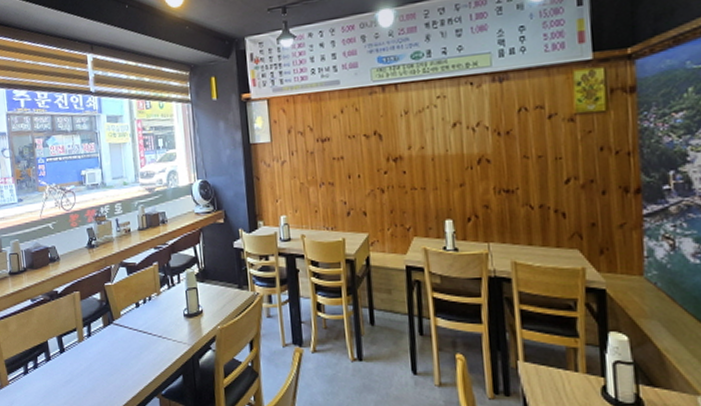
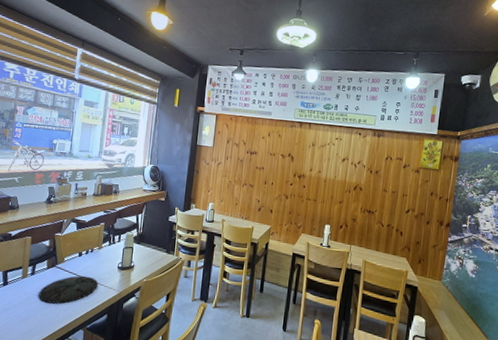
plate: none [100,330,166,369] -> present [39,275,99,304]

